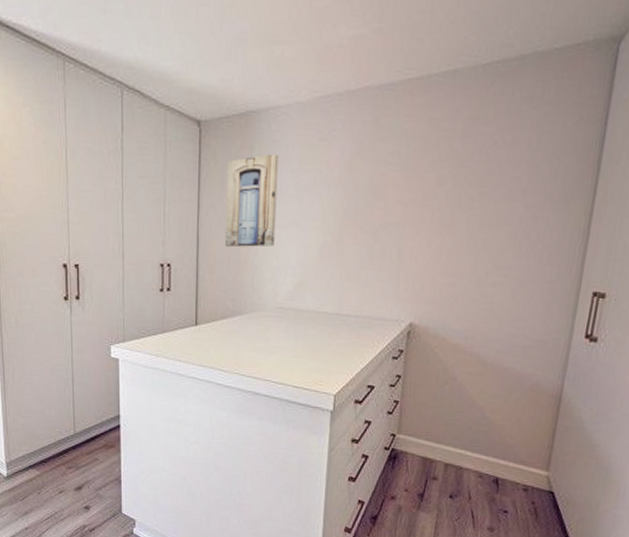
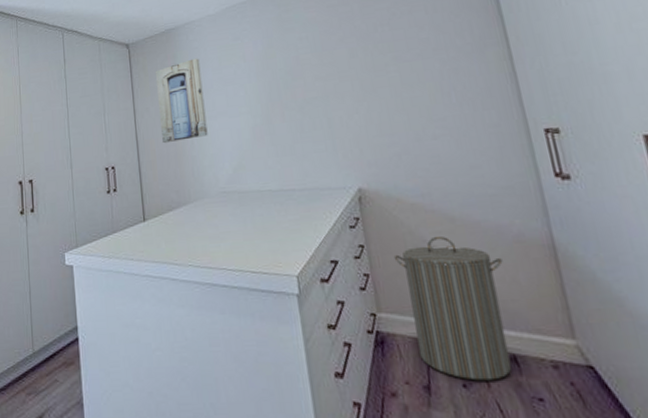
laundry hamper: none [423,376,515,495] -> present [393,235,512,381]

